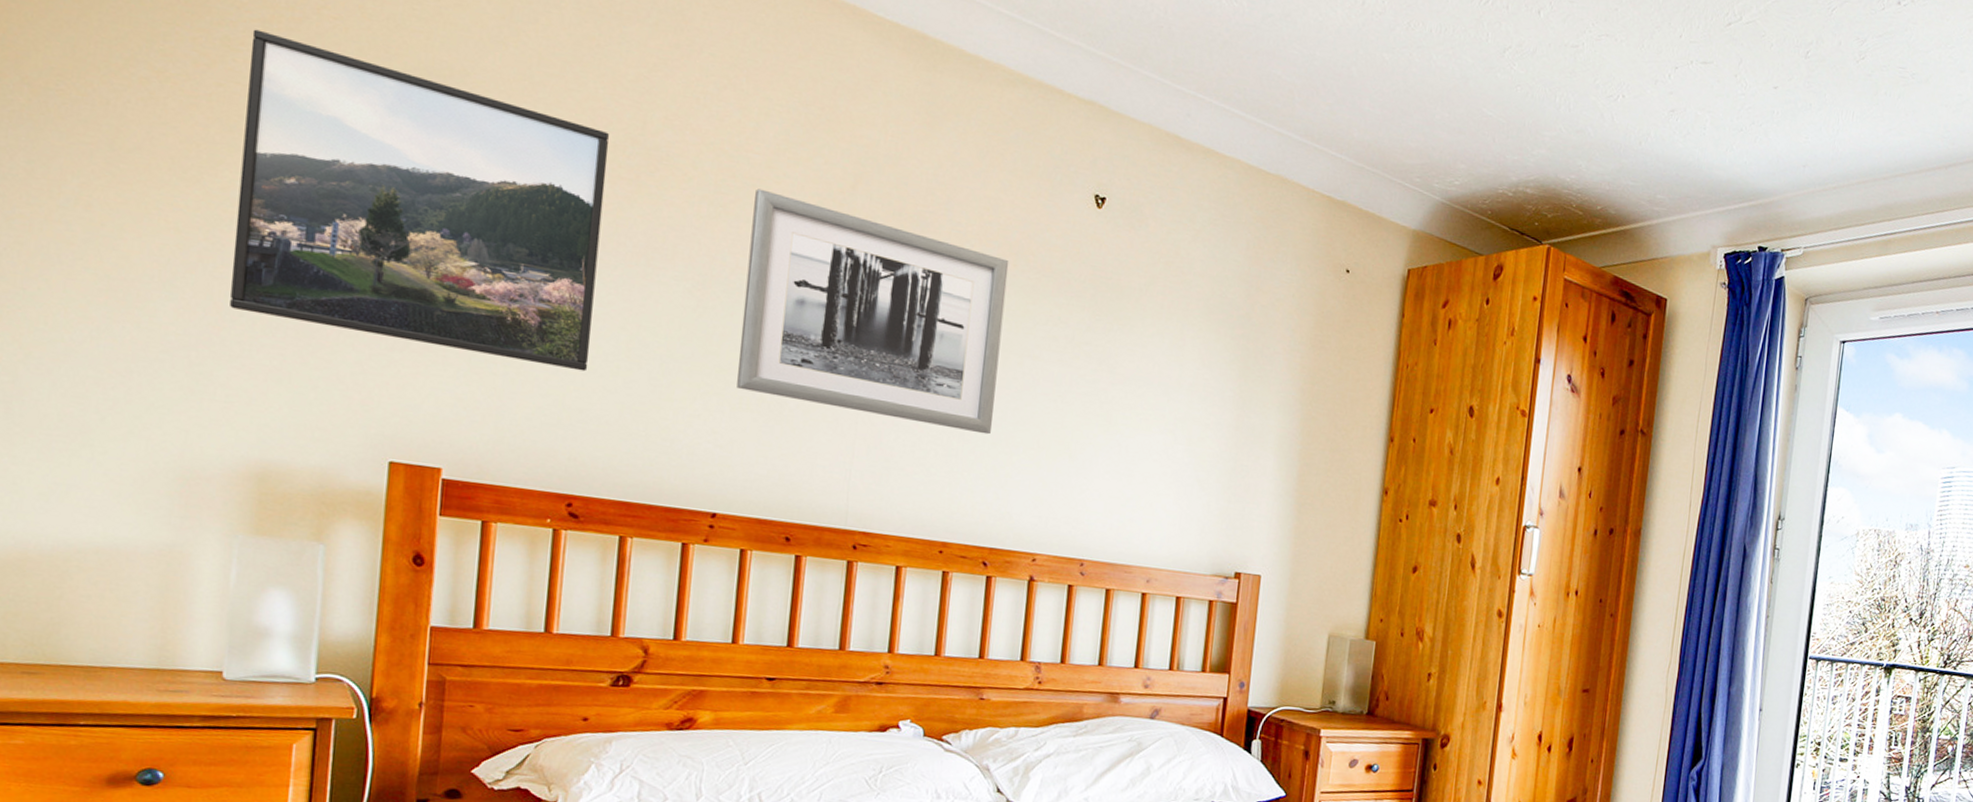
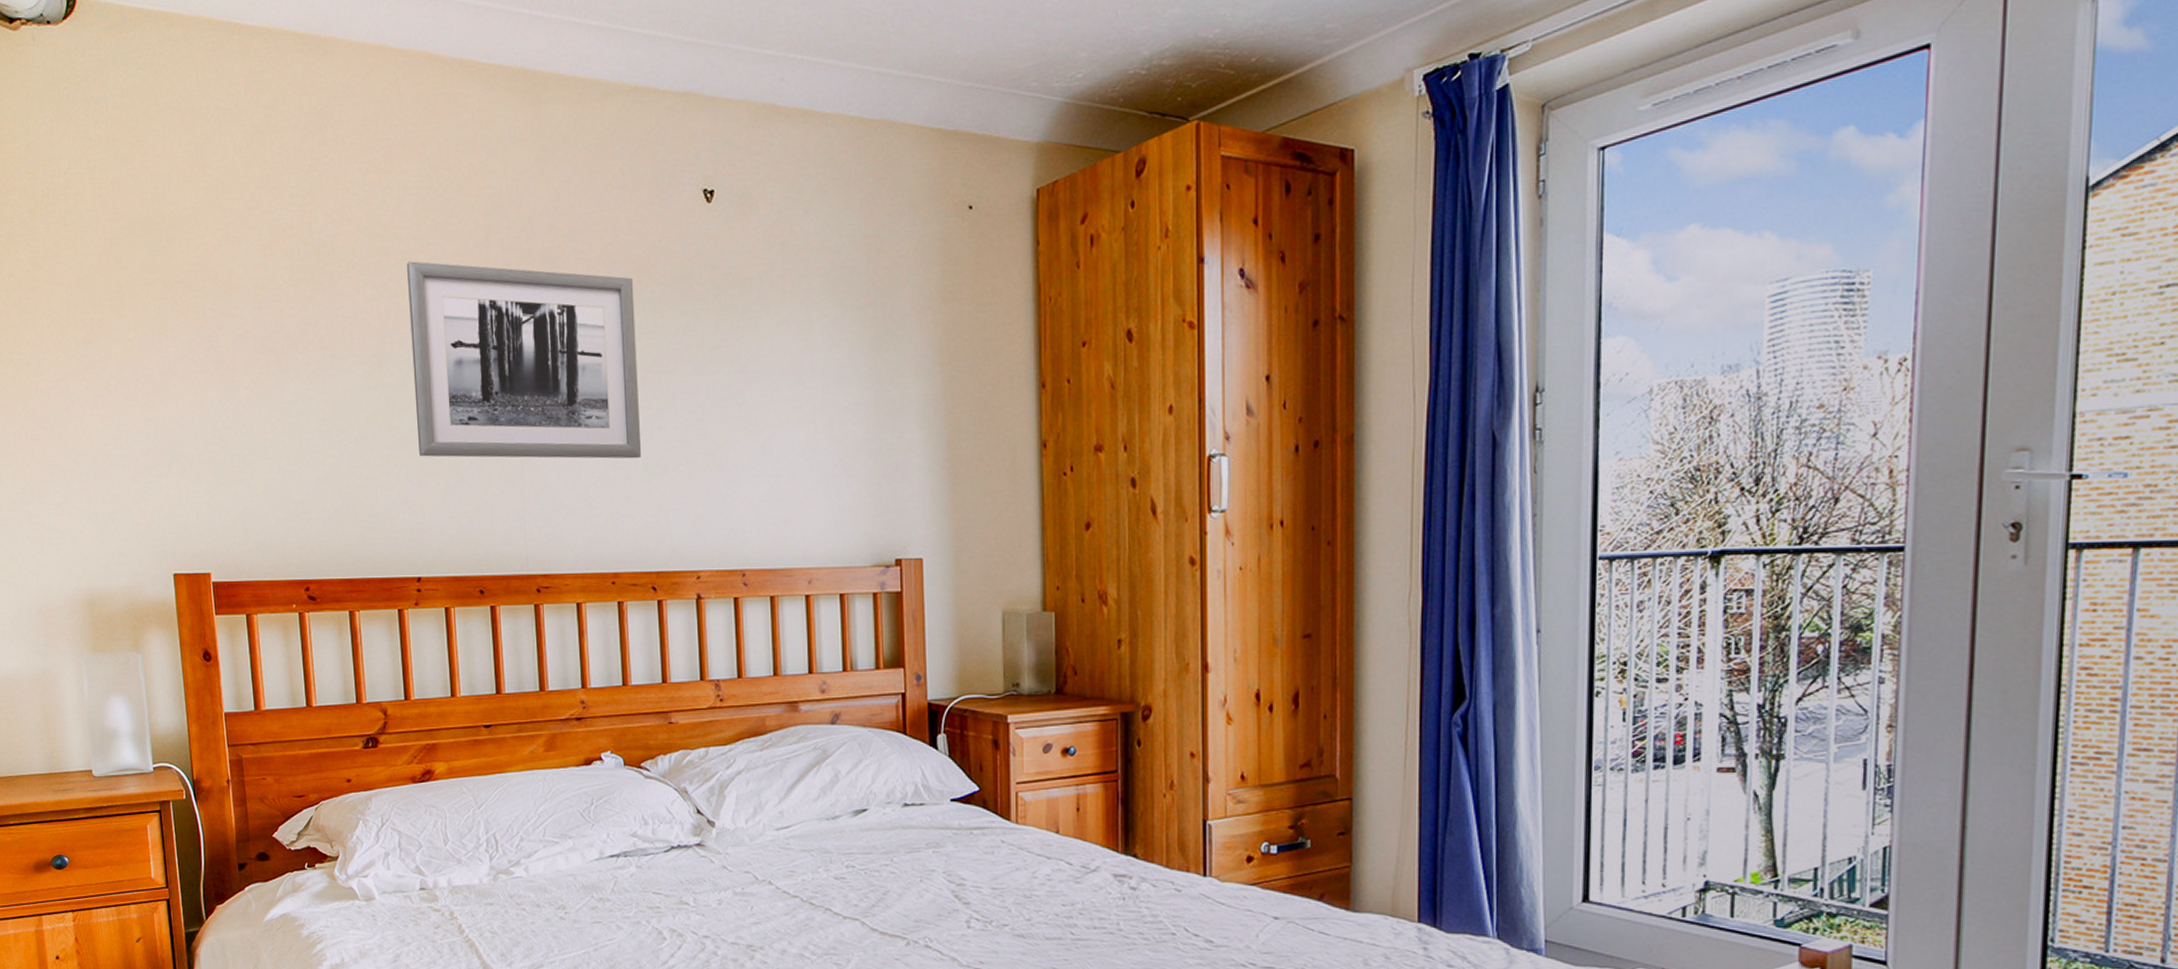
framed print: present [230,29,609,372] -> none [24,220,302,466]

